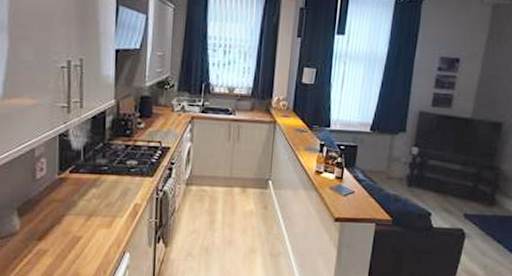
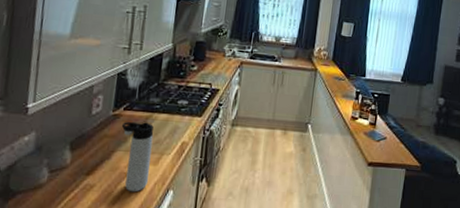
thermos bottle: none [69,185,104,256] -> present [121,122,154,192]

